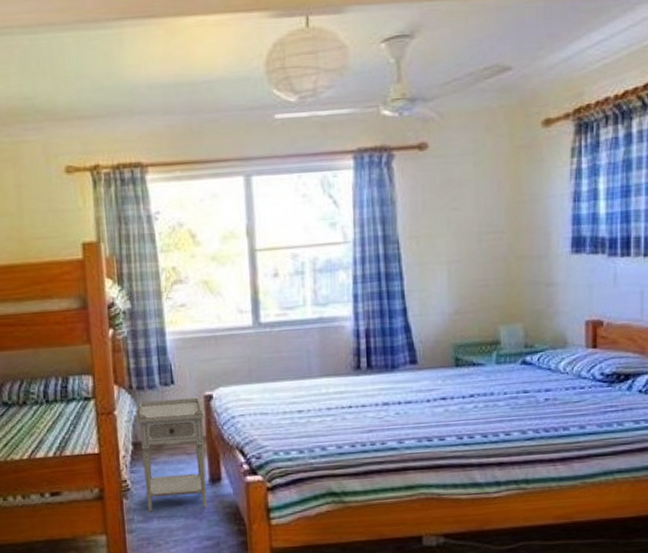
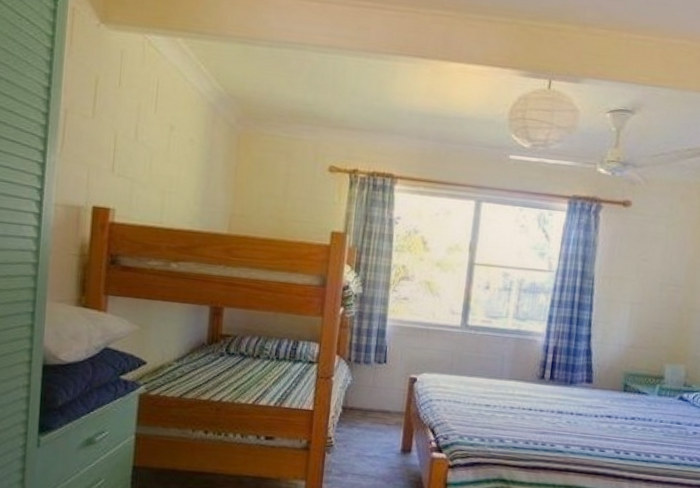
nightstand: present [136,397,207,512] -> none [345,373,408,473]

